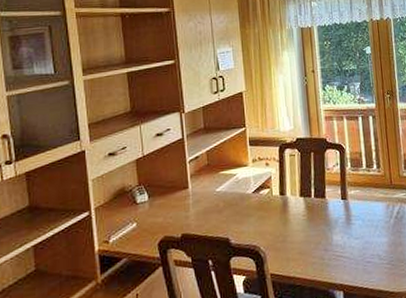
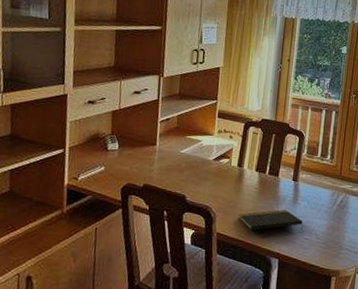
notepad: none [290,233,363,264] -> present [238,210,303,231]

